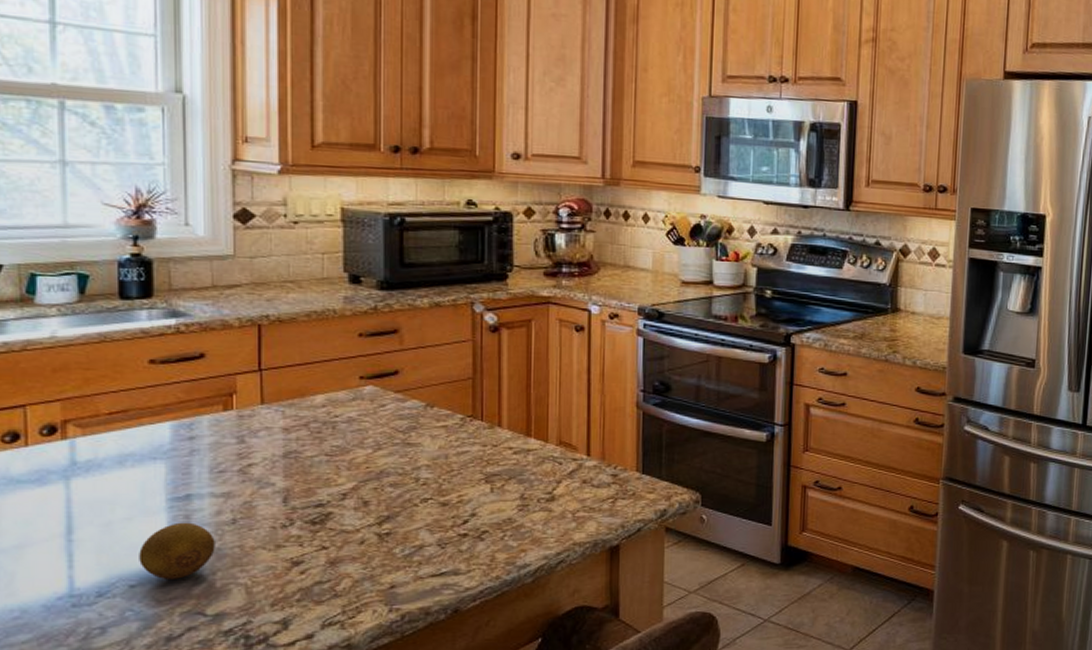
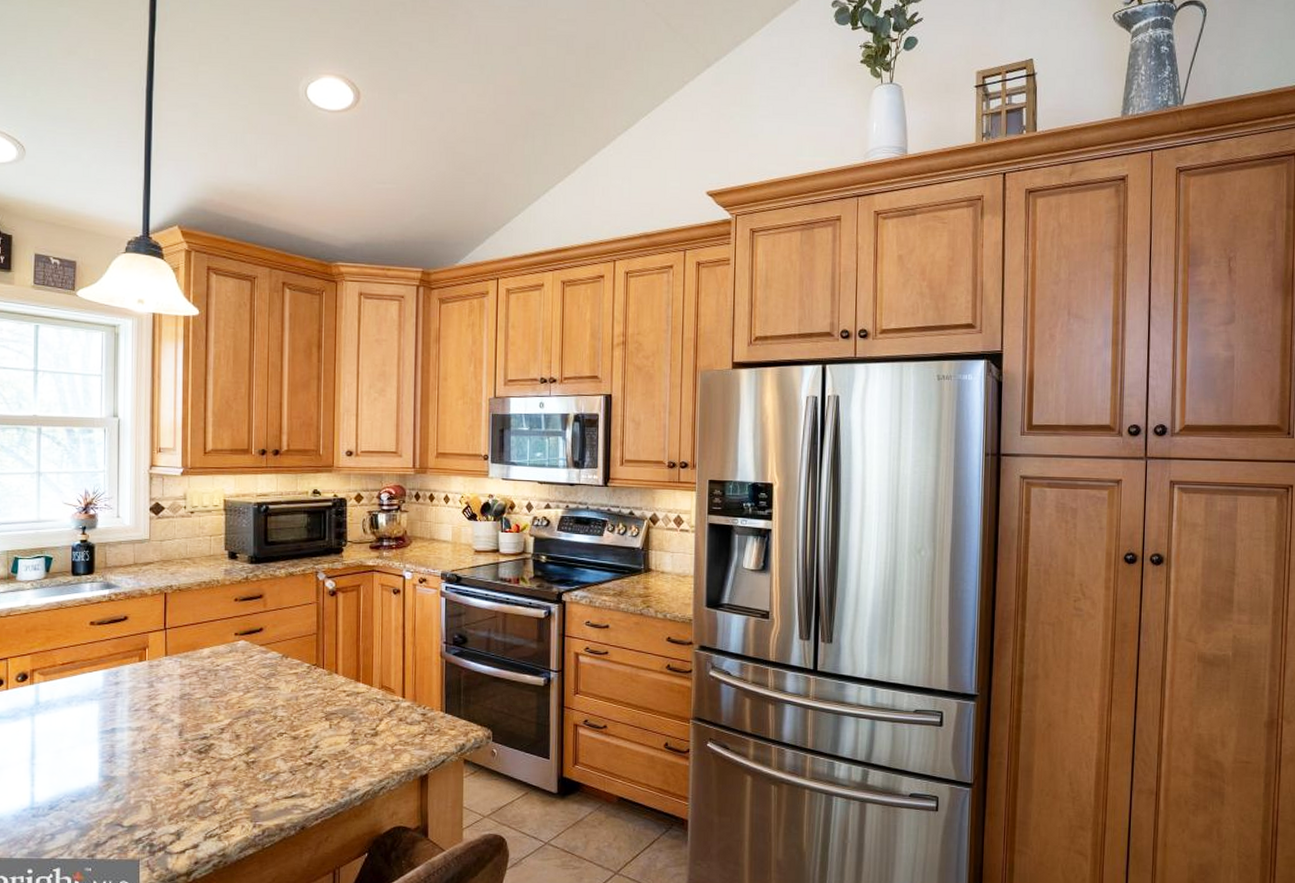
fruit: present [139,522,215,579] -> none [79,750,131,796]

